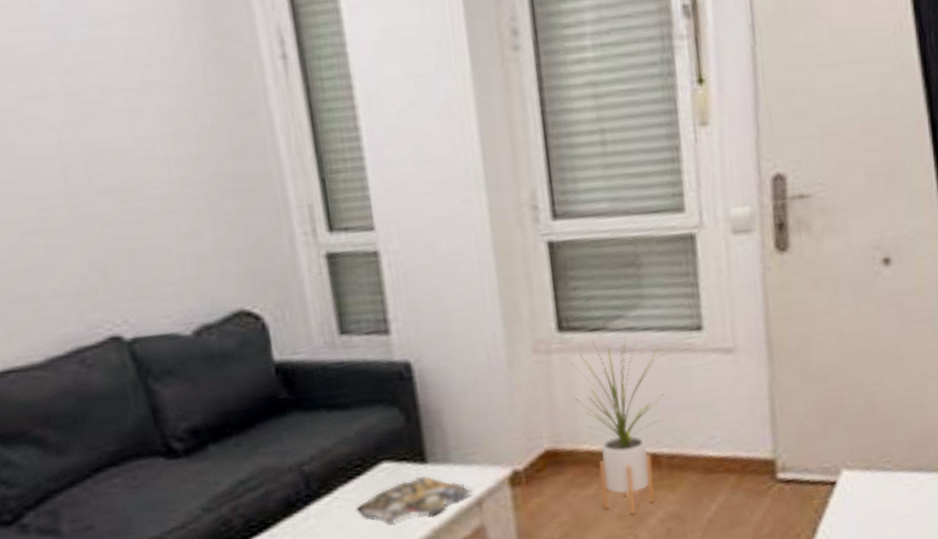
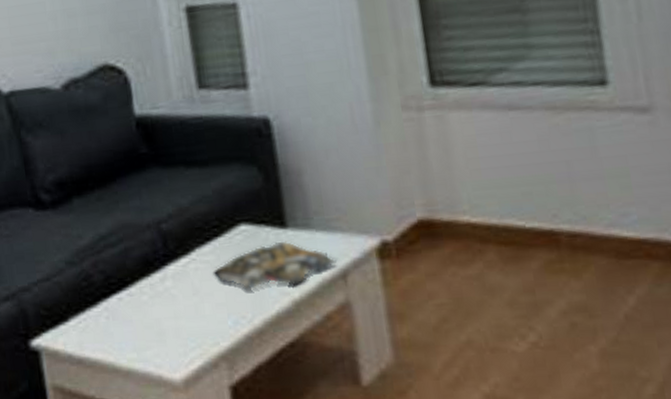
house plant: present [572,336,665,514] -> none [447,91,564,302]

